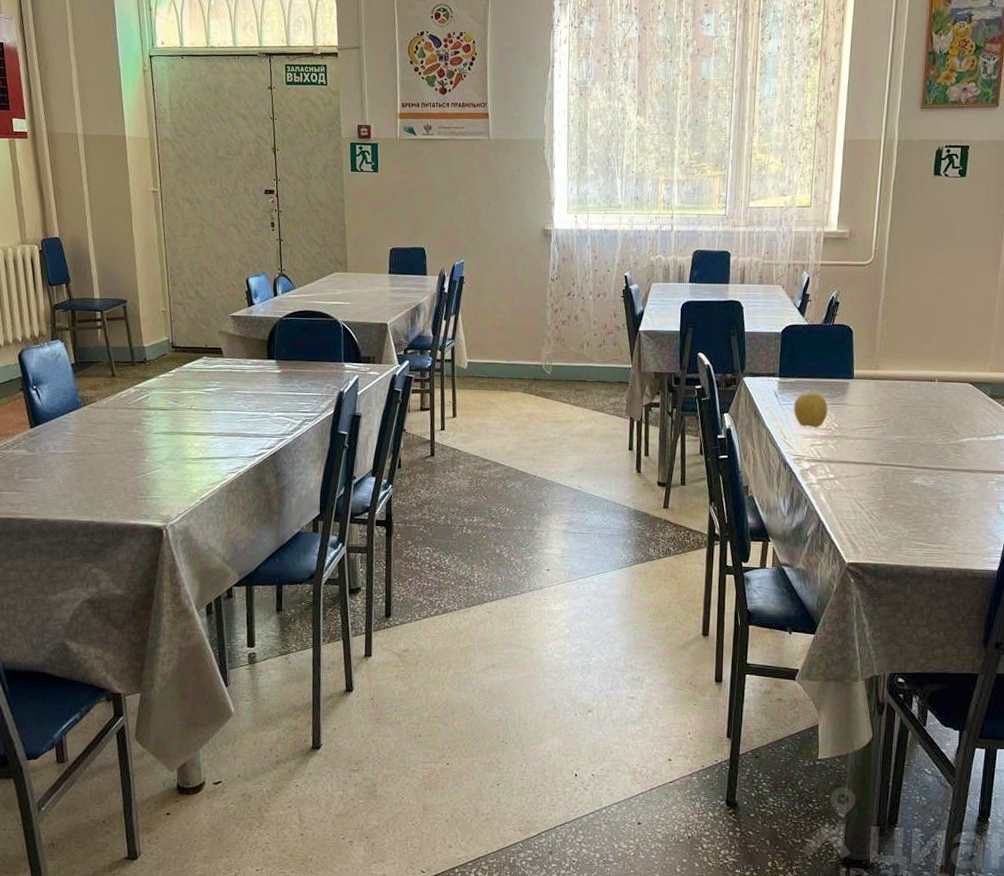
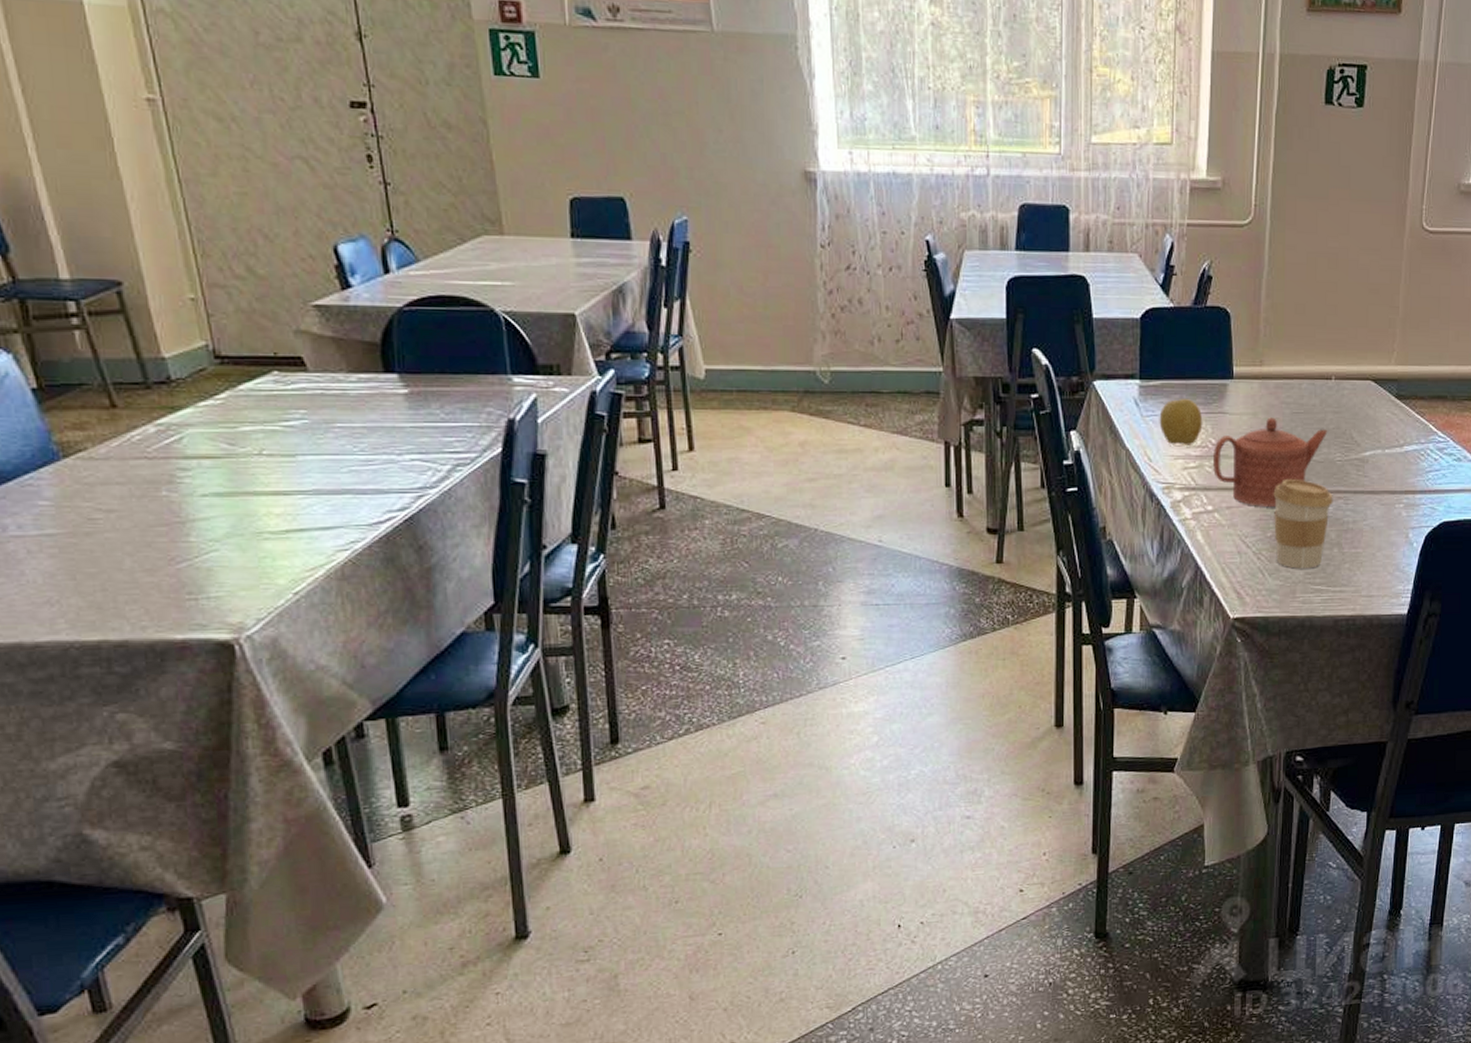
teapot: none [835,409,931,479] -> present [1213,417,1328,508]
coffee cup: none [884,457,935,528] -> present [1273,480,1333,569]

